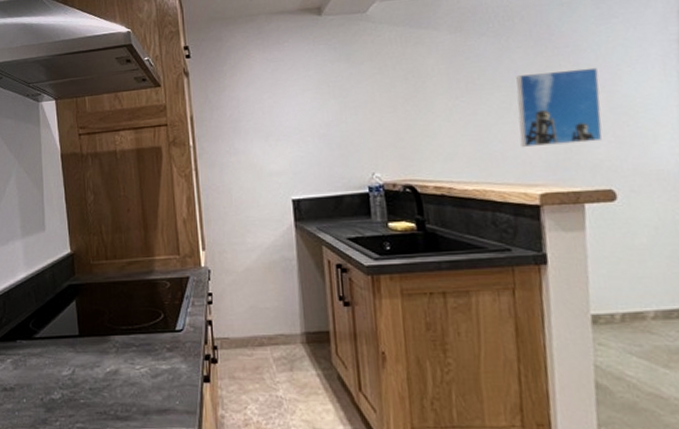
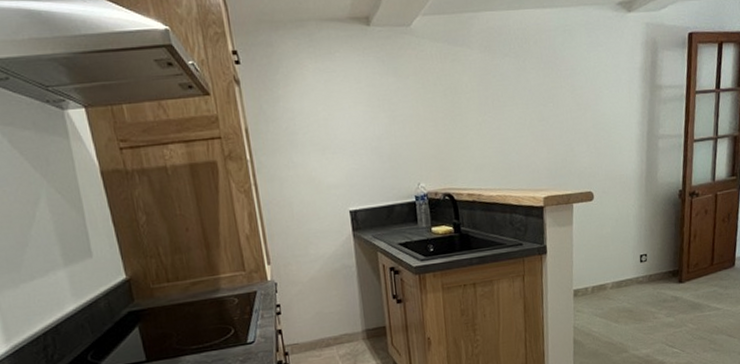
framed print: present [516,67,603,148] -> none [530,89,587,159]

